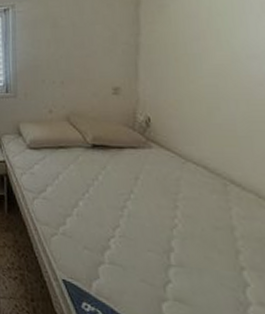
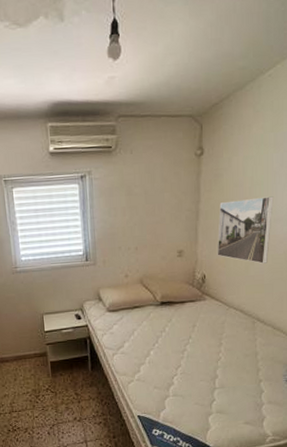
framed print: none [165,28,244,110] -> present [217,196,274,264]

